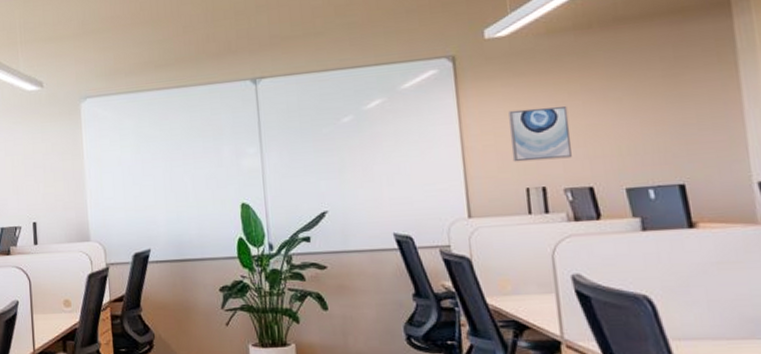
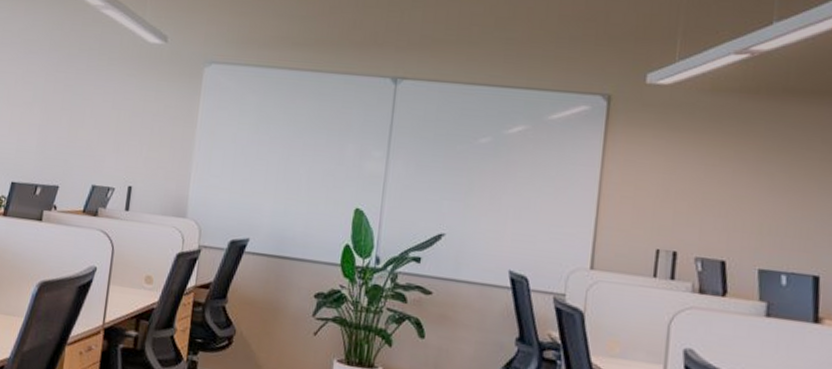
wall art: present [508,105,572,162] -> none [648,164,716,226]

